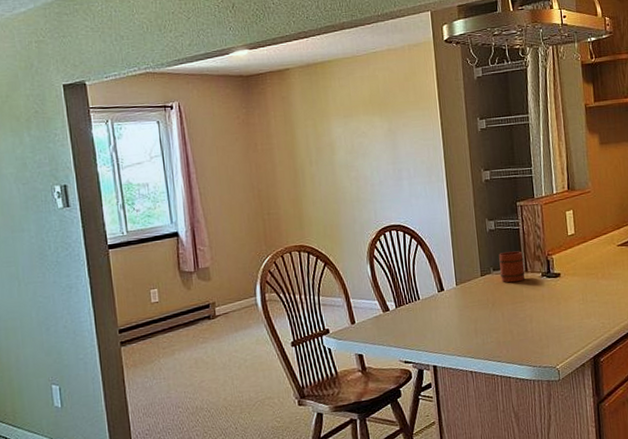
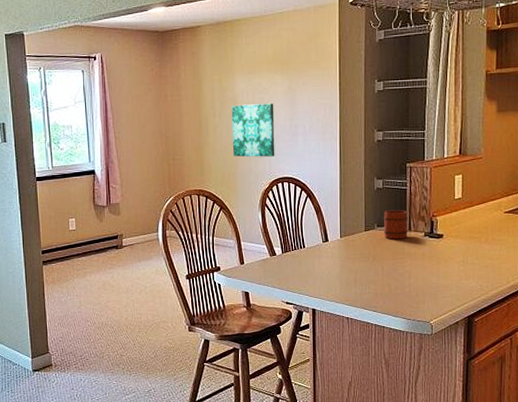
wall art: none [328,147,380,207] -> present [231,103,275,157]

